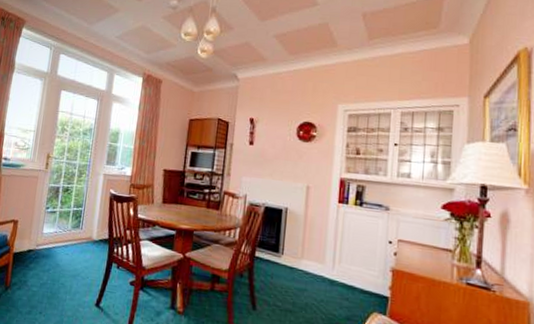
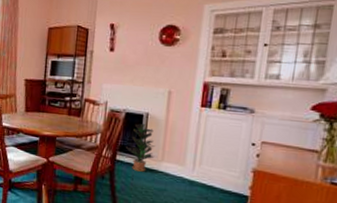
potted plant: none [264,218,295,270] -> present [125,123,156,172]

